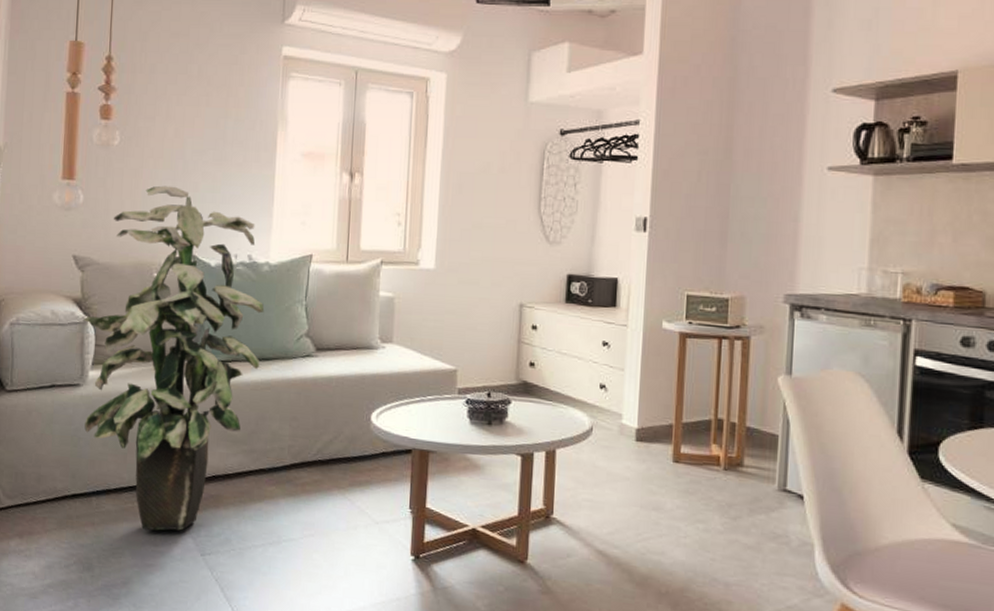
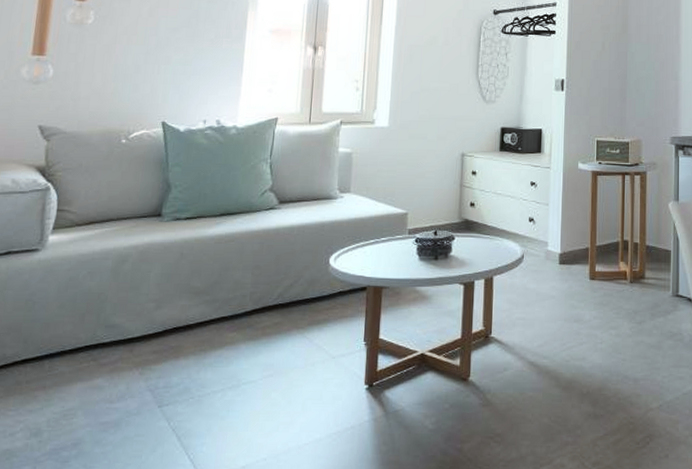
indoor plant: present [83,185,265,531] -> none [40,59,231,388]

